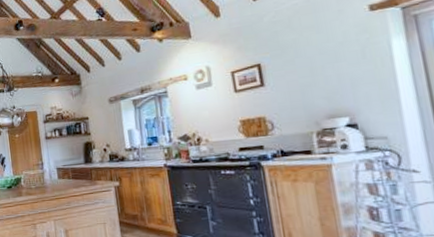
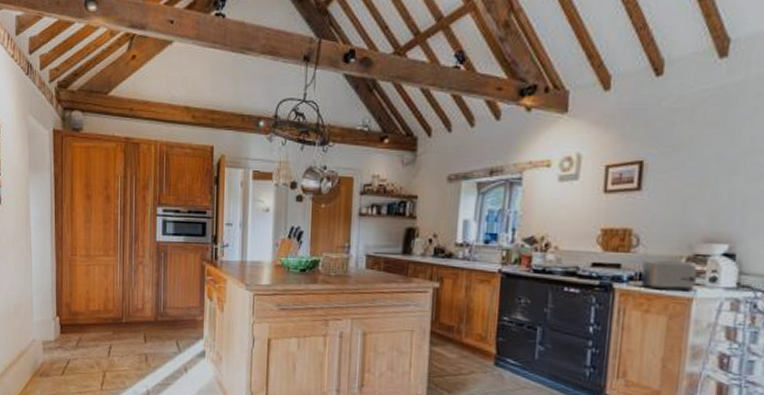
toaster: none [280,135,331,162] -> present [640,259,697,291]

